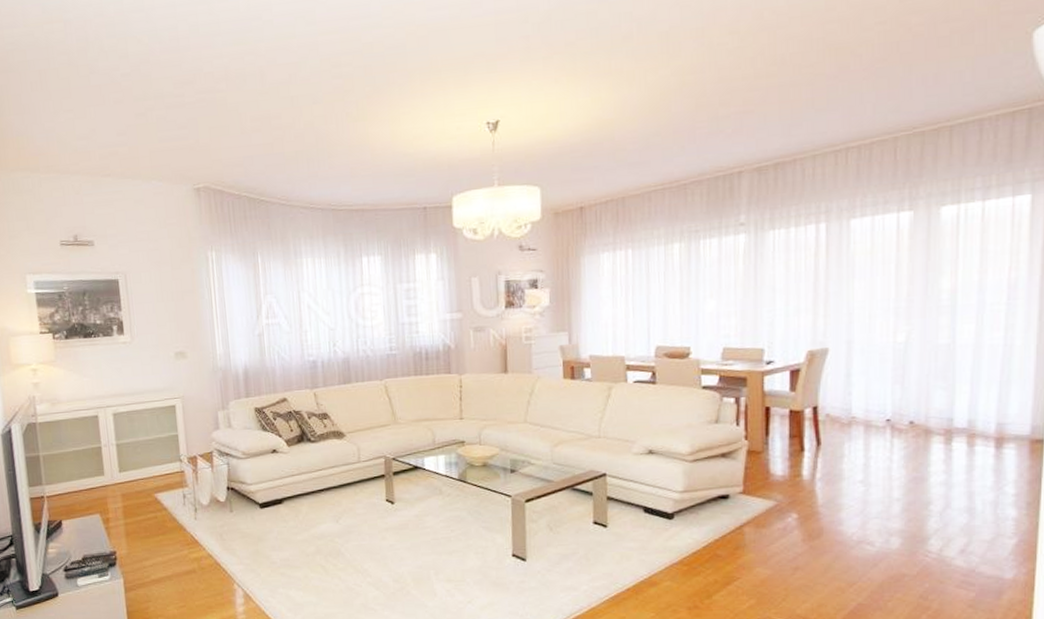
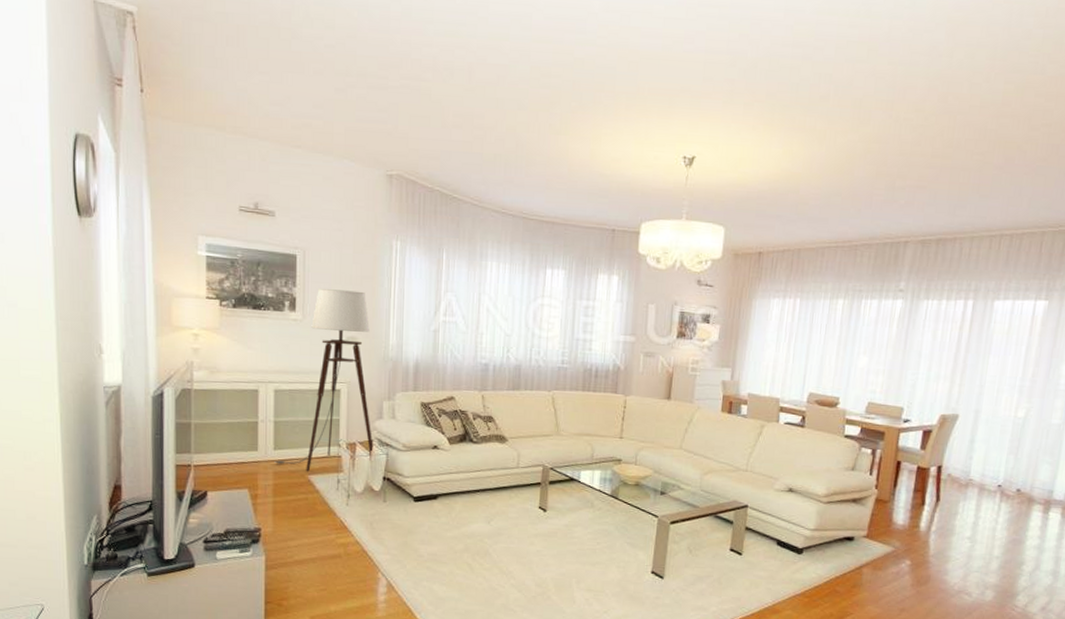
floor lamp: none [121,306,216,491] -> present [274,289,375,472]

